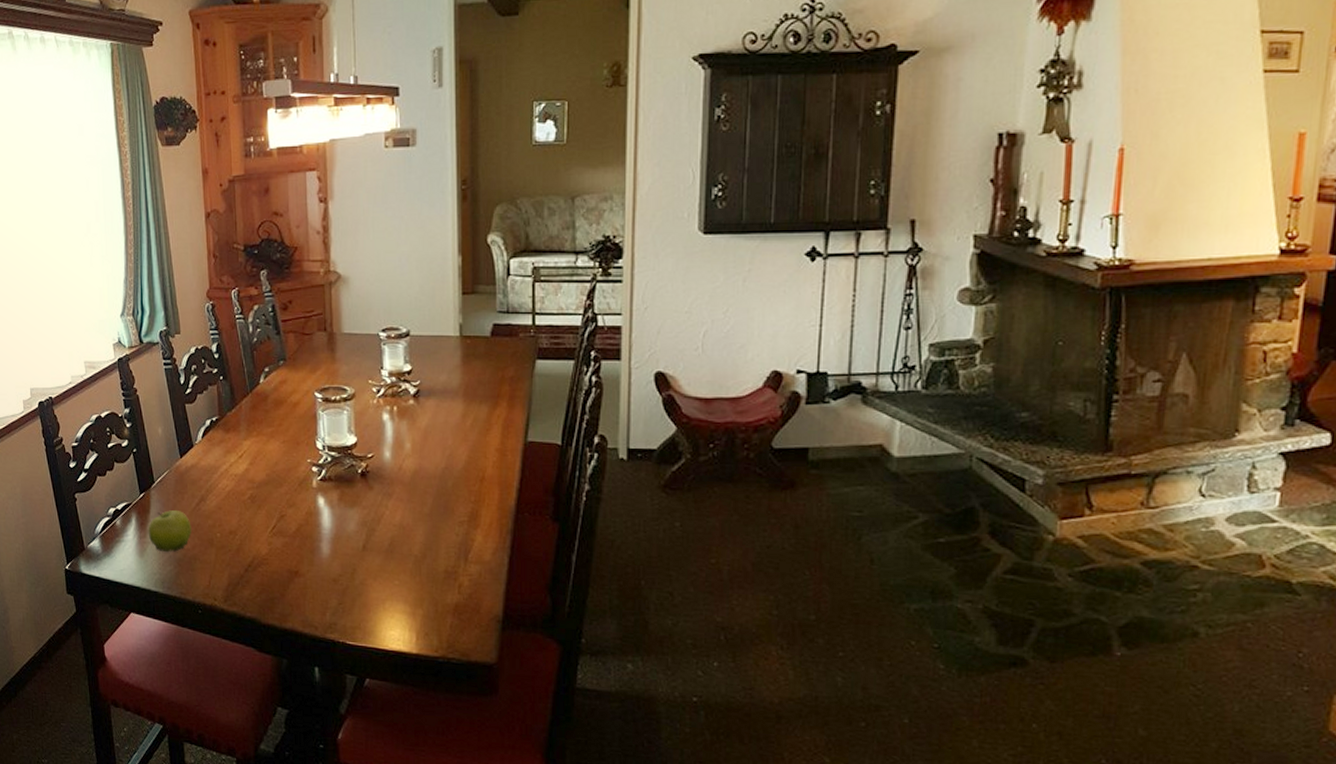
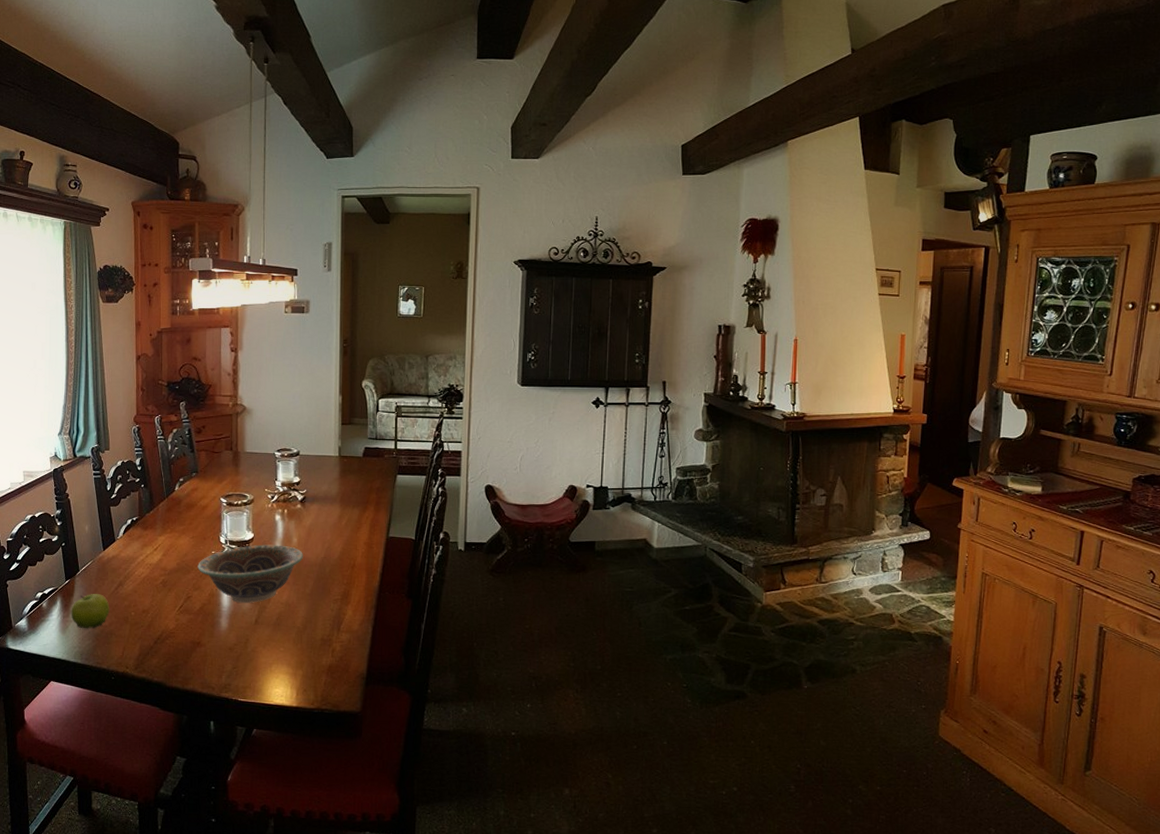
decorative bowl: none [291,451,420,524] -> present [197,544,304,603]

